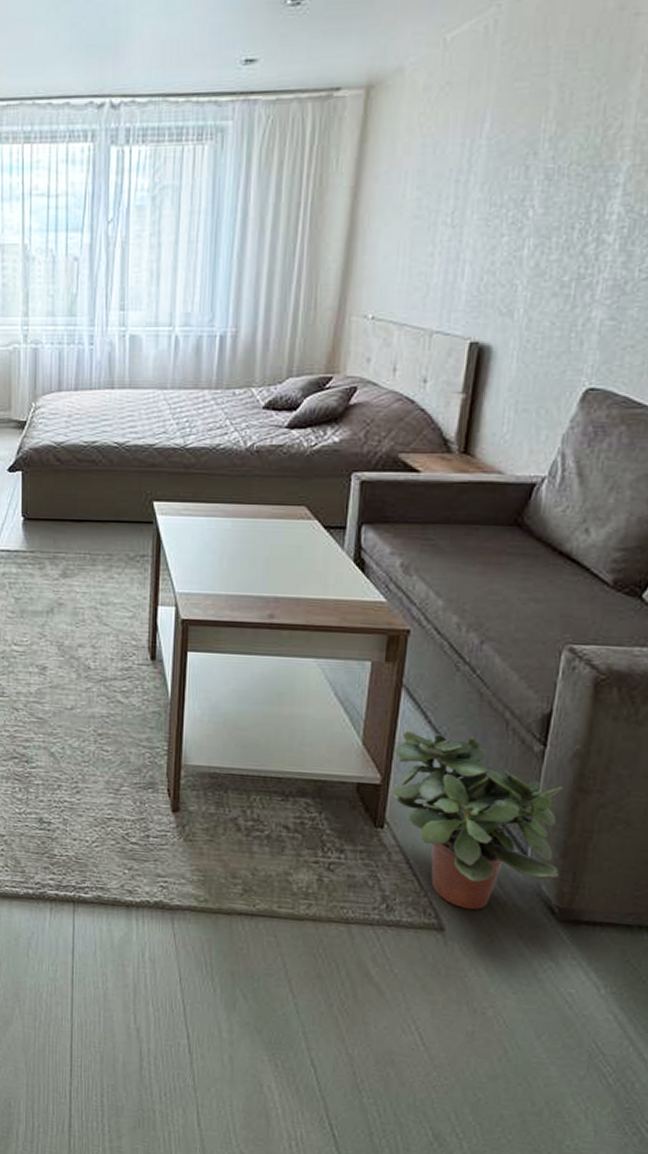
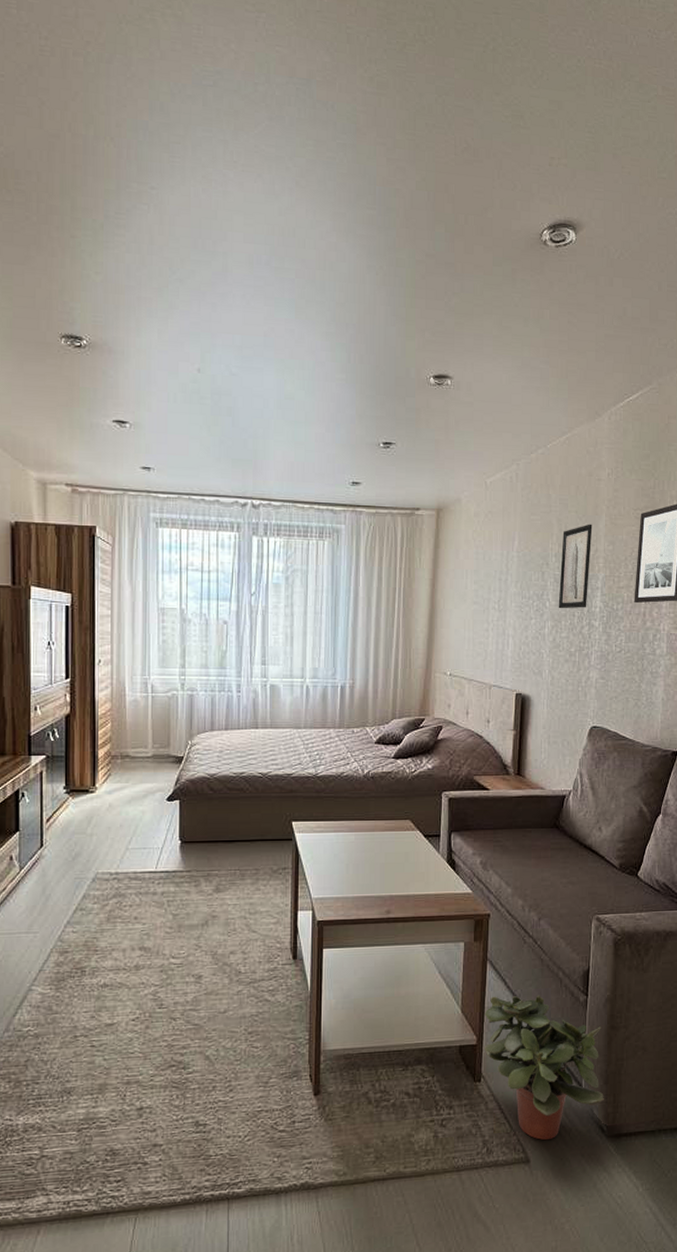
wall art: none [548,85,618,219] -> present [558,524,593,609]

